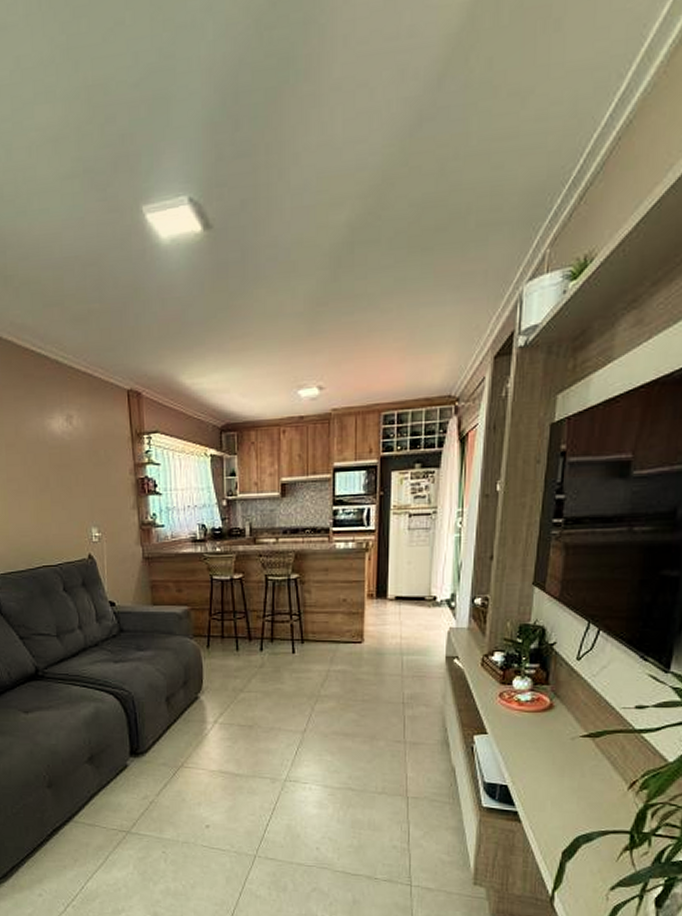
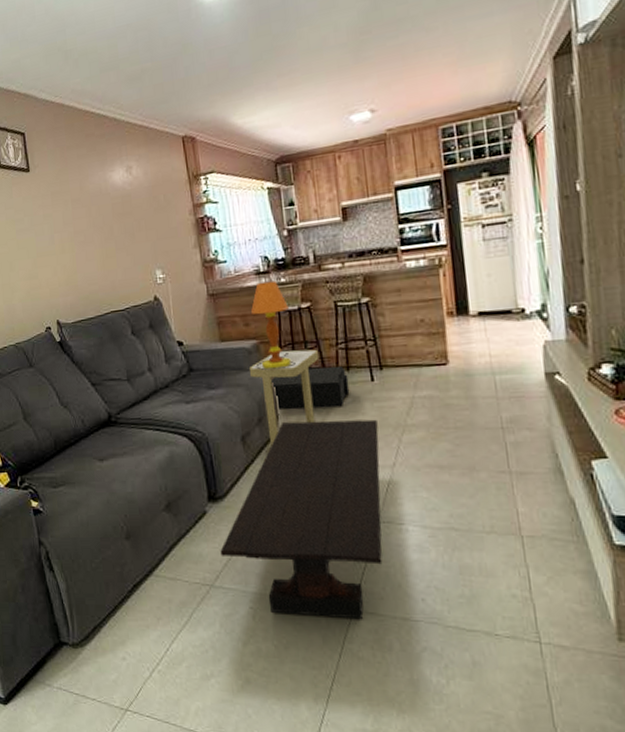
coffee table: none [138,687,294,864] -> present [220,419,383,620]
side table: none [179,618,246,708] -> present [250,349,320,446]
table lamp: none [184,549,223,636] -> present [250,280,296,370]
storage box: none [198,636,272,675] -> present [270,366,350,410]

